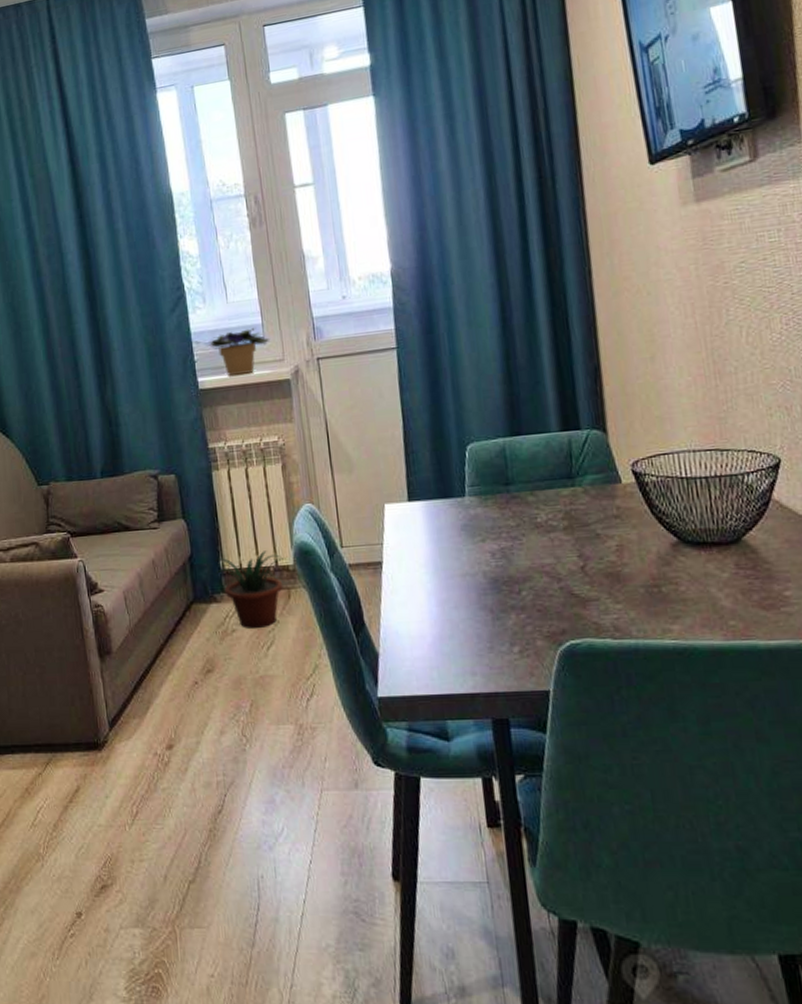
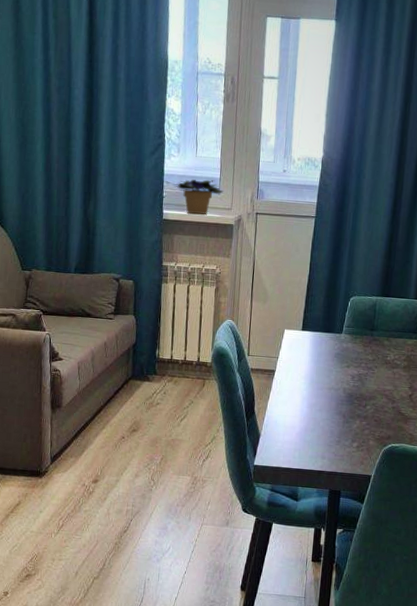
potted plant: present [215,550,285,628] -> none [152,349,205,405]

